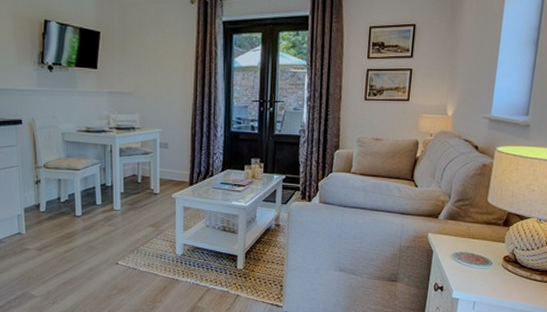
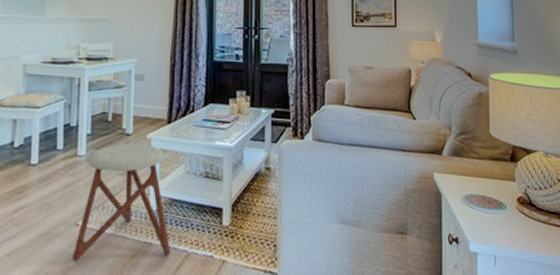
stool: none [114,201,194,291] -> present [71,143,171,262]

